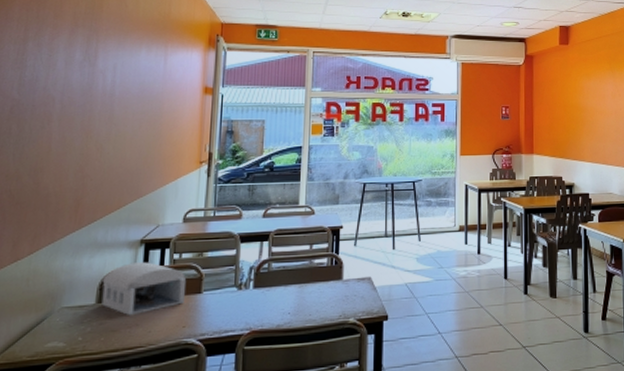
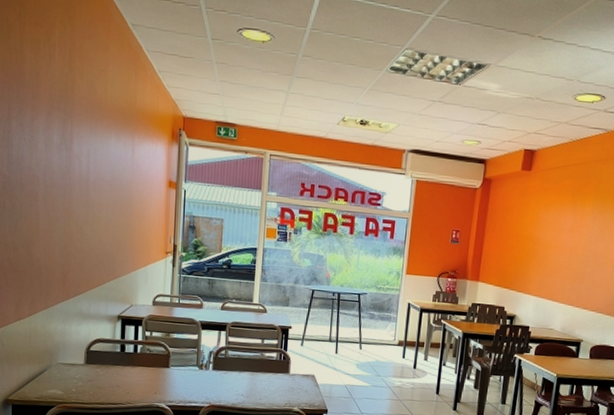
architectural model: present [101,262,187,316] -> none [88,334,157,378]

